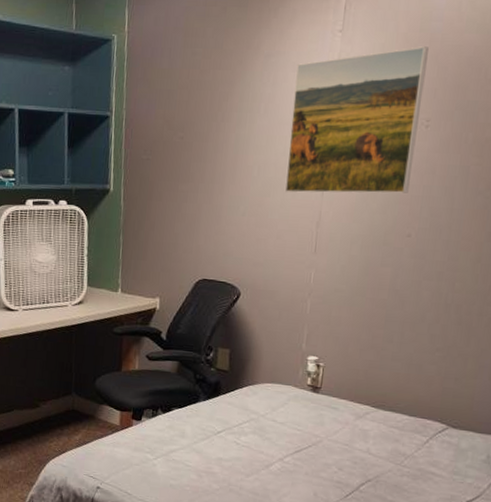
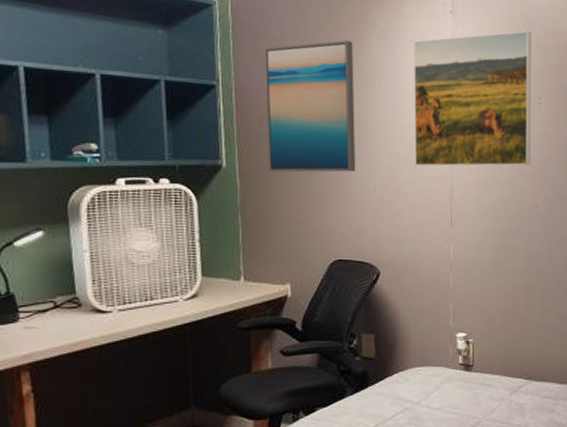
wall art: none [149,66,237,198] -> present [264,40,356,173]

